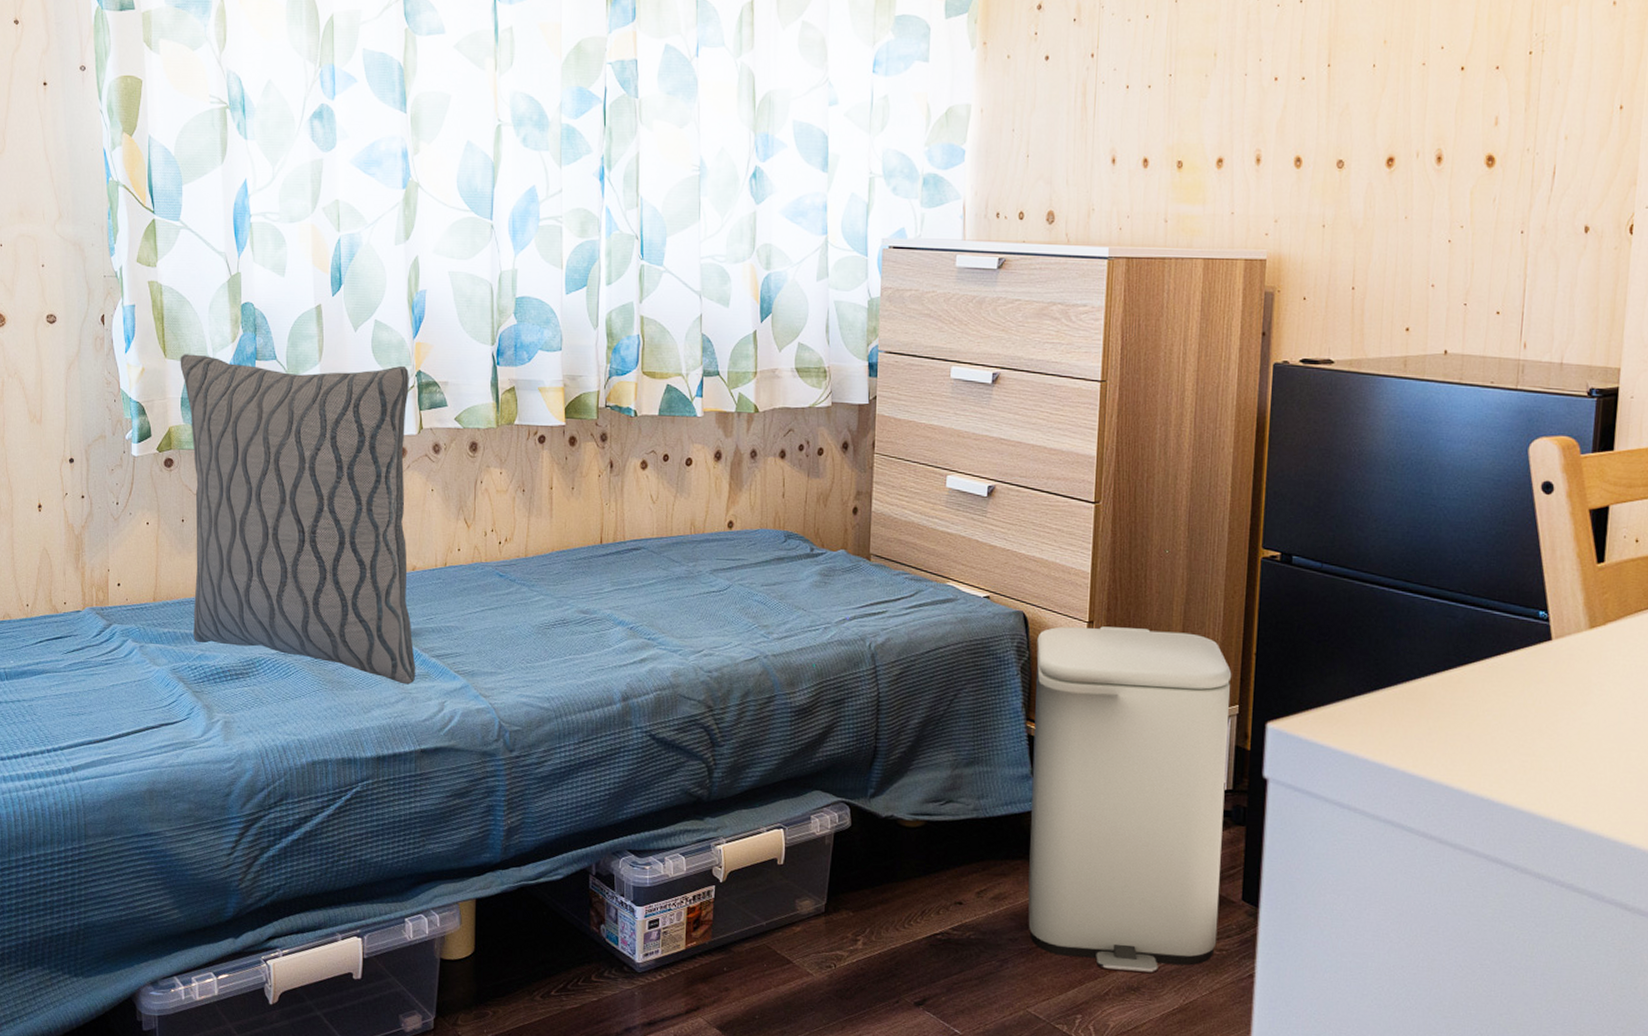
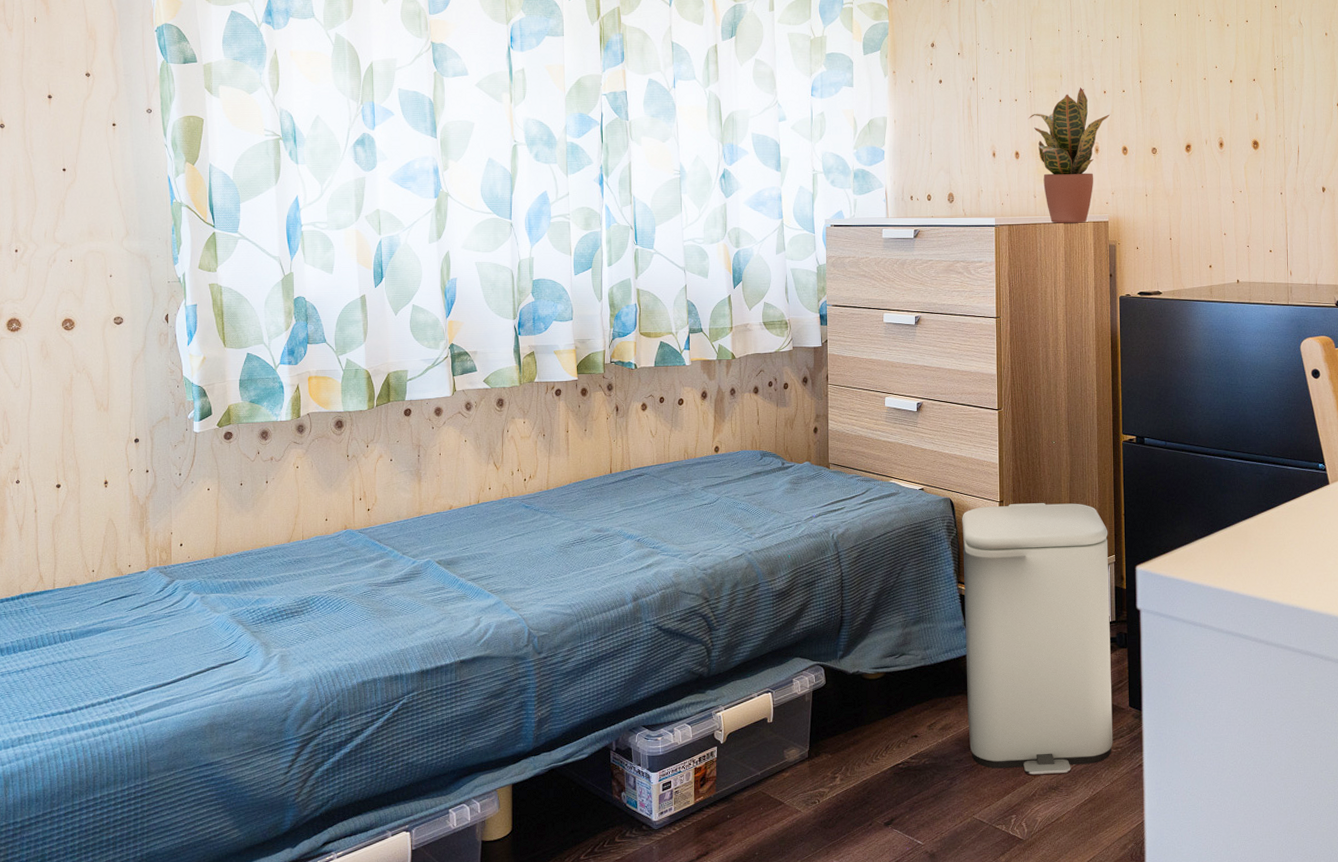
pillow: present [180,354,416,685] -> none [238,340,455,607]
potted plant: none [1164,71,1280,260] -> present [1027,87,1110,223]

